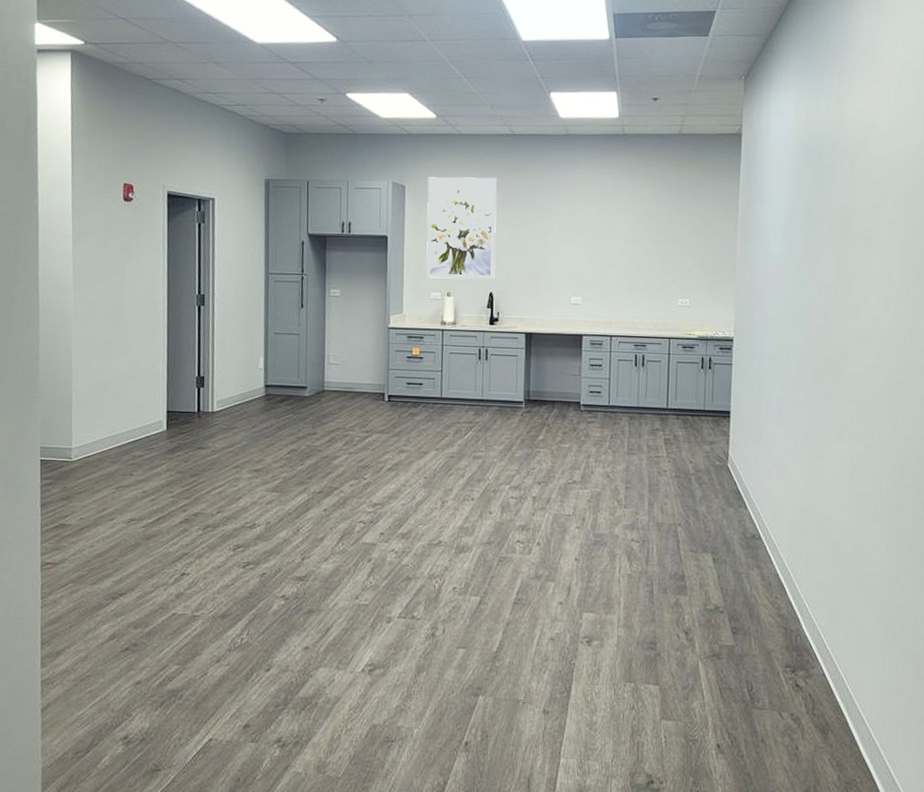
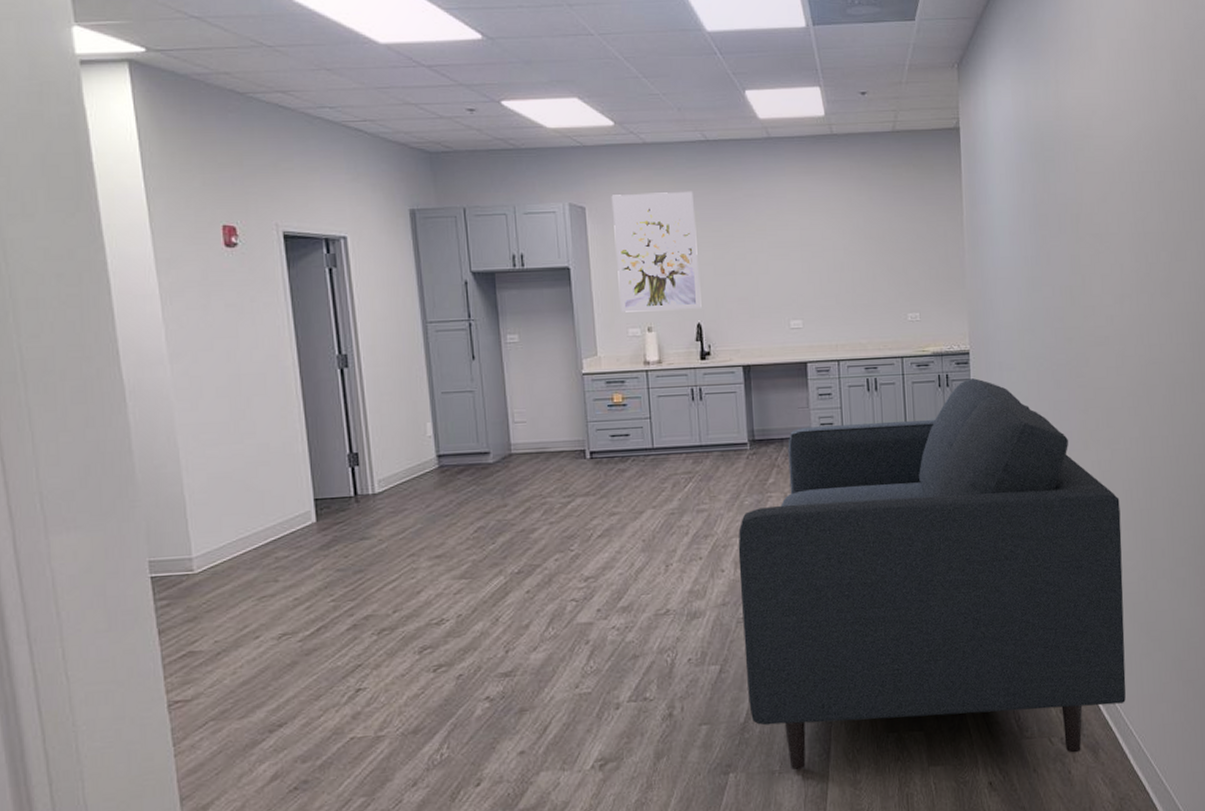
sofa: none [502,363,869,731] -> present [738,378,1126,771]

